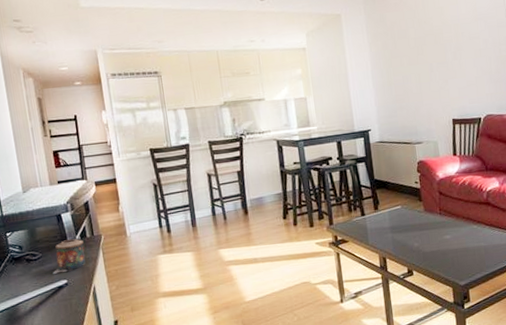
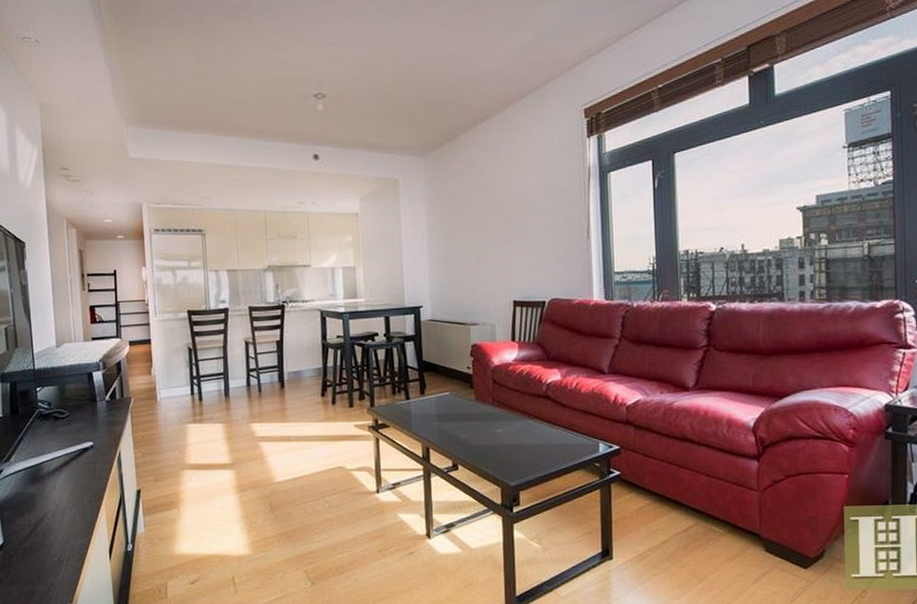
candle: present [52,239,86,274] -> none [79,400,113,435]

